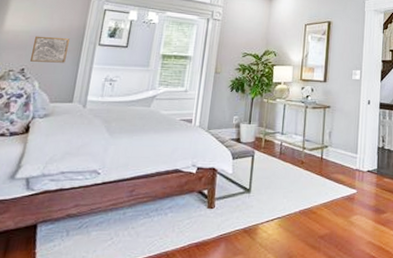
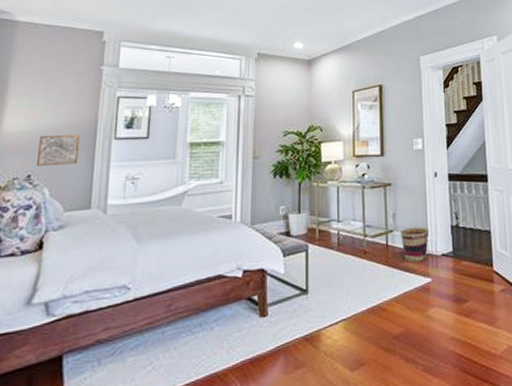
basket: none [334,145,358,175] -> present [401,227,429,262]

